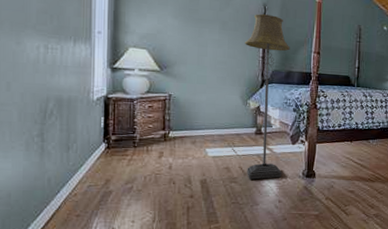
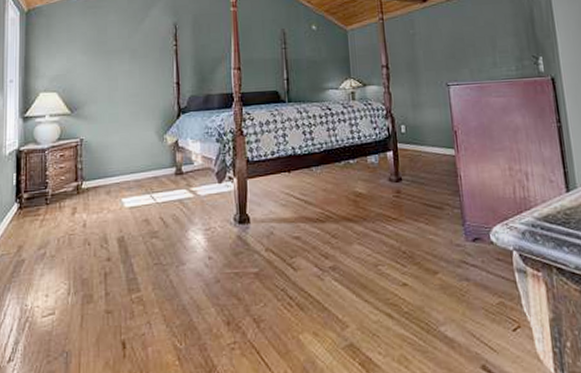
floor lamp: present [245,14,290,180] -> none [157,34,210,232]

